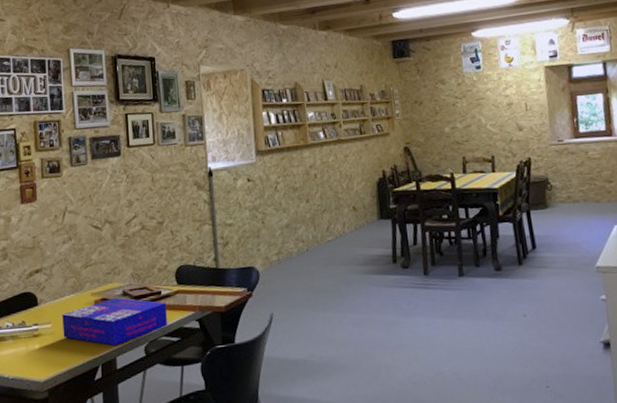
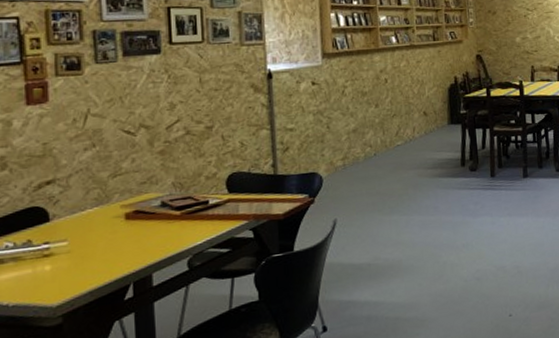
board game: present [62,297,168,346] -> none [82,208,217,262]

